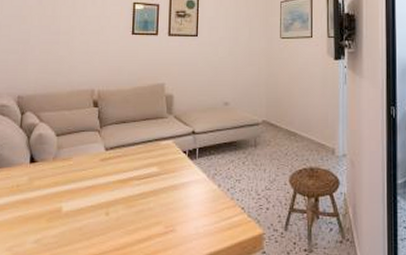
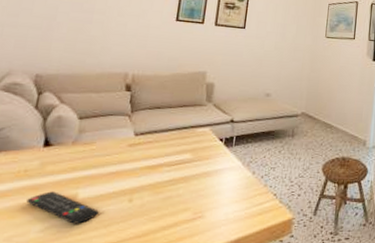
remote control: none [21,205,81,236] -> present [26,191,99,224]

